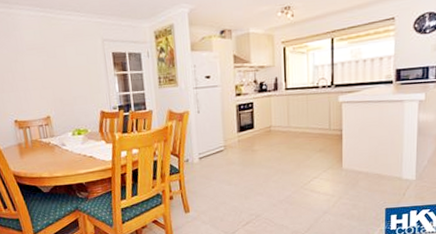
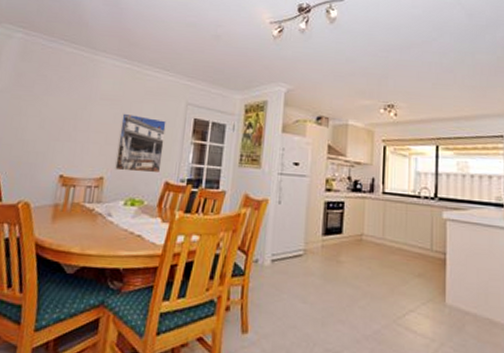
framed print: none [50,58,95,109] -> present [114,113,167,174]

